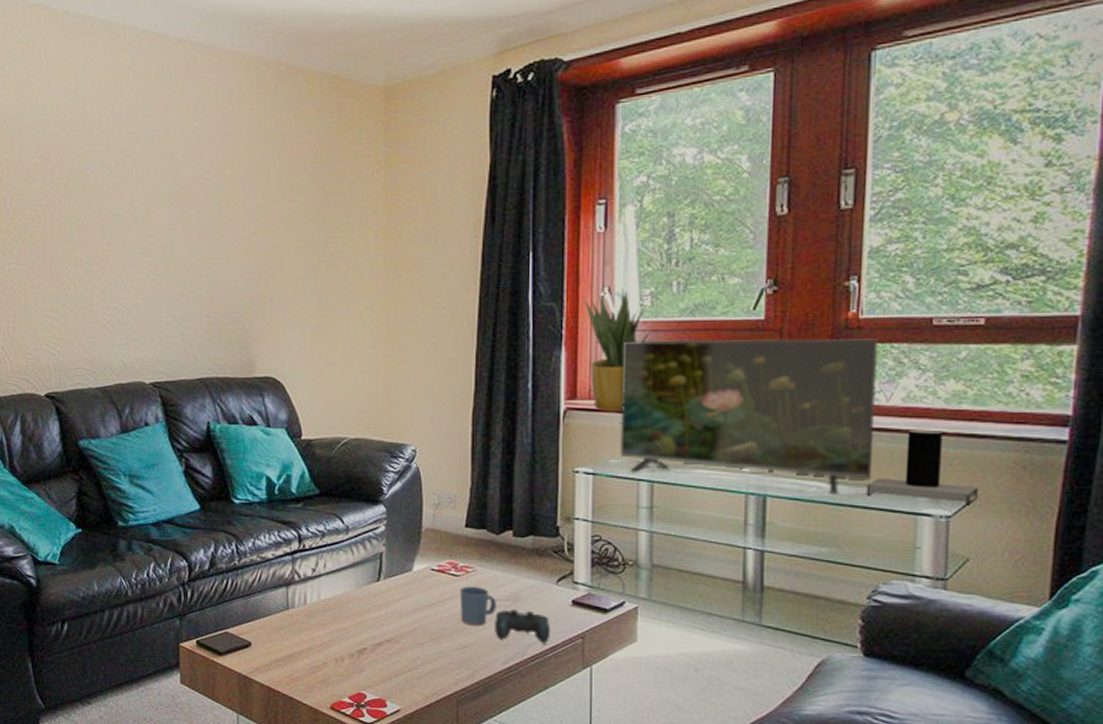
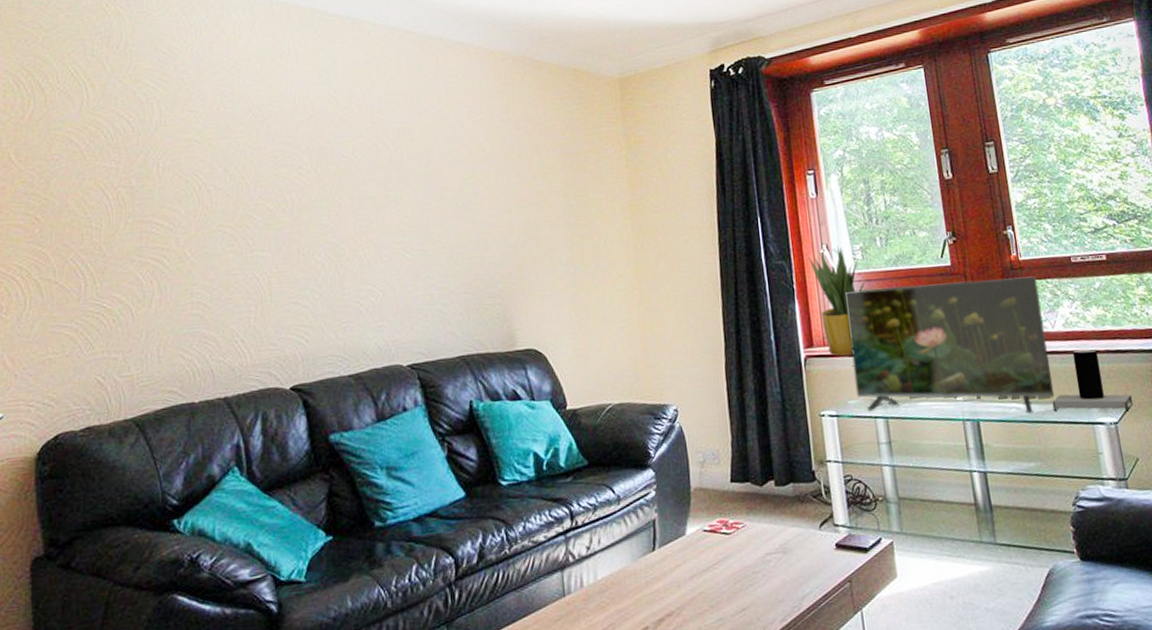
mug: present [460,586,497,626] -> none [733,542,769,585]
control: present [495,609,551,644] -> none [768,561,822,596]

